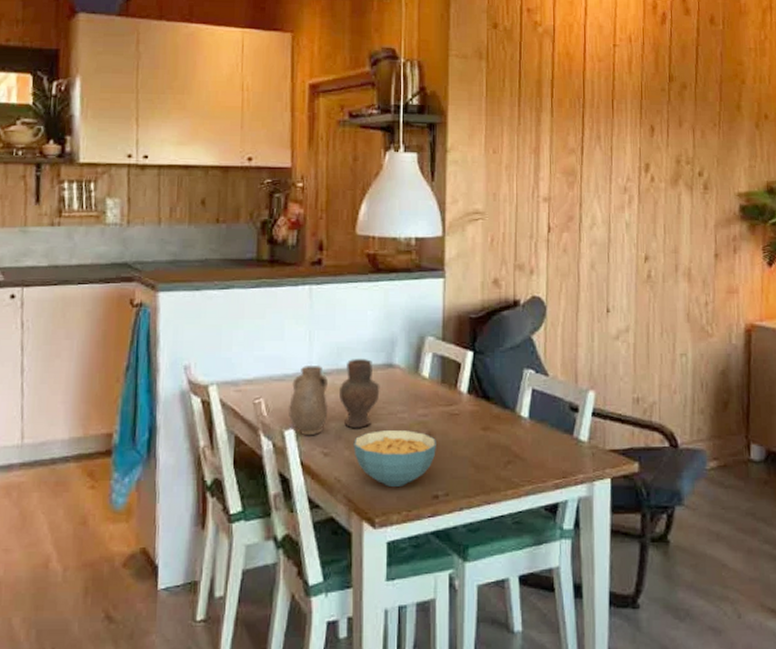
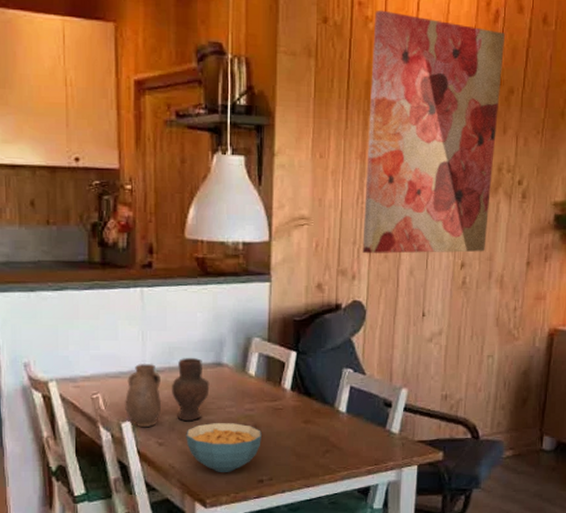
wall art: none [539,15,674,248] -> present [362,10,506,254]

